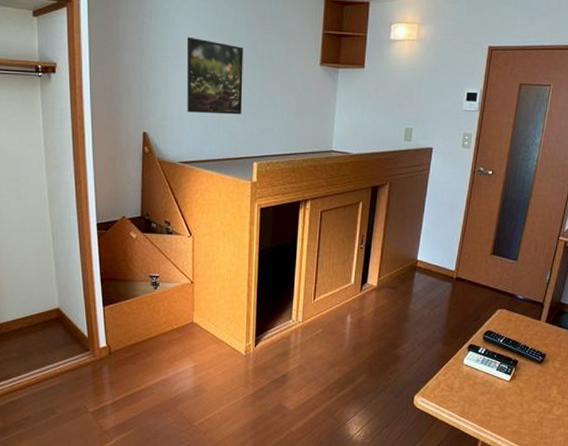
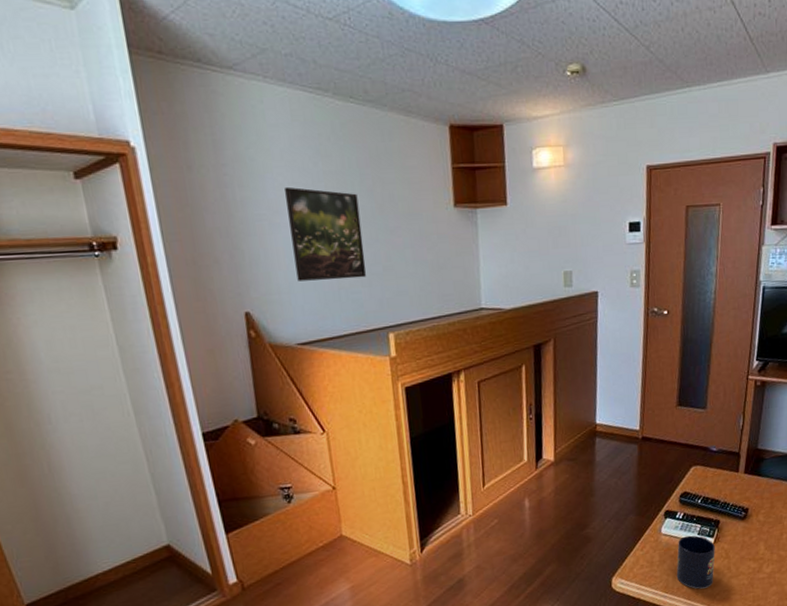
mug: none [472,370,511,419] -> present [676,535,715,589]

